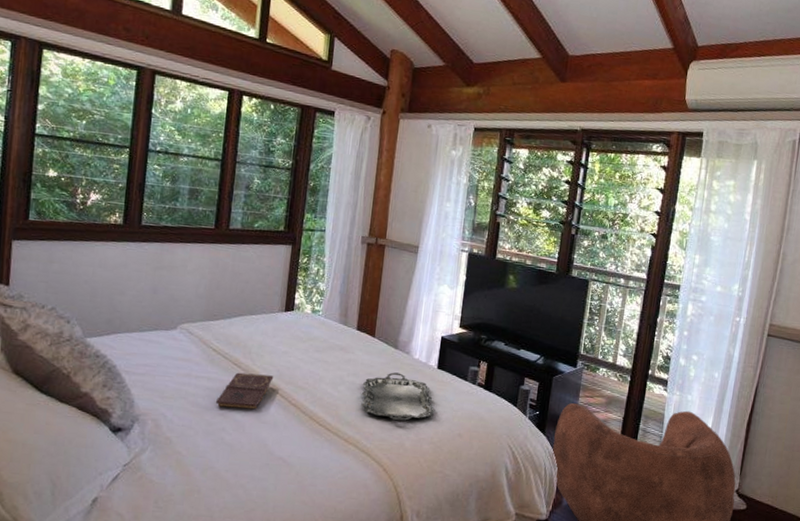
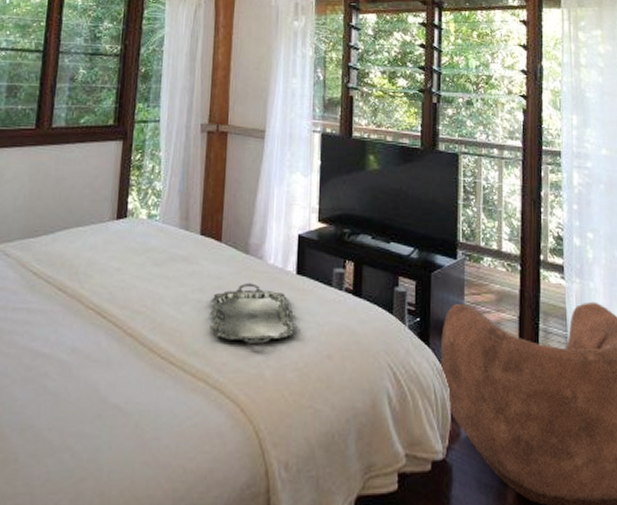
book: present [216,372,274,410] -> none [37,299,105,345]

